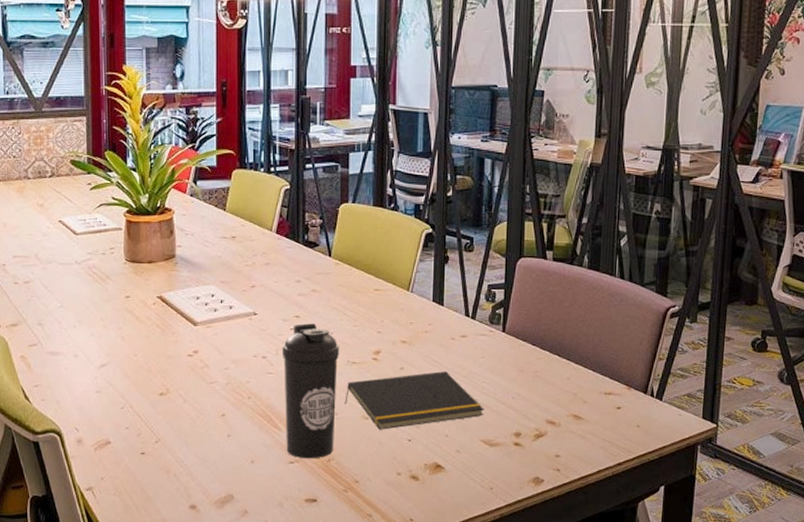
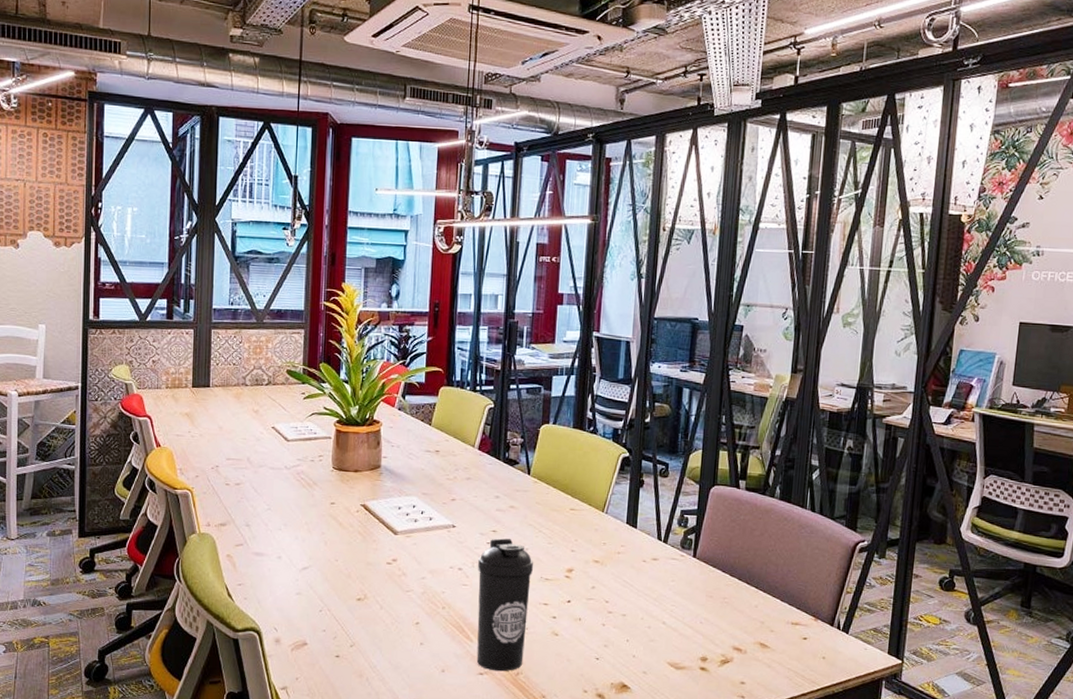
notepad: present [344,371,484,430] -> none [536,592,672,647]

